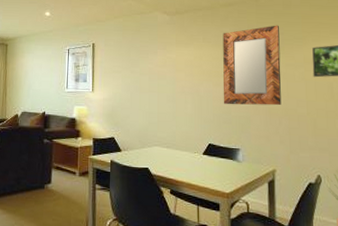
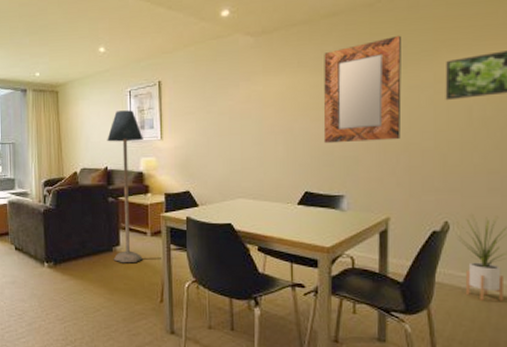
floor lamp: none [44,65,78,200] -> present [107,110,143,263]

